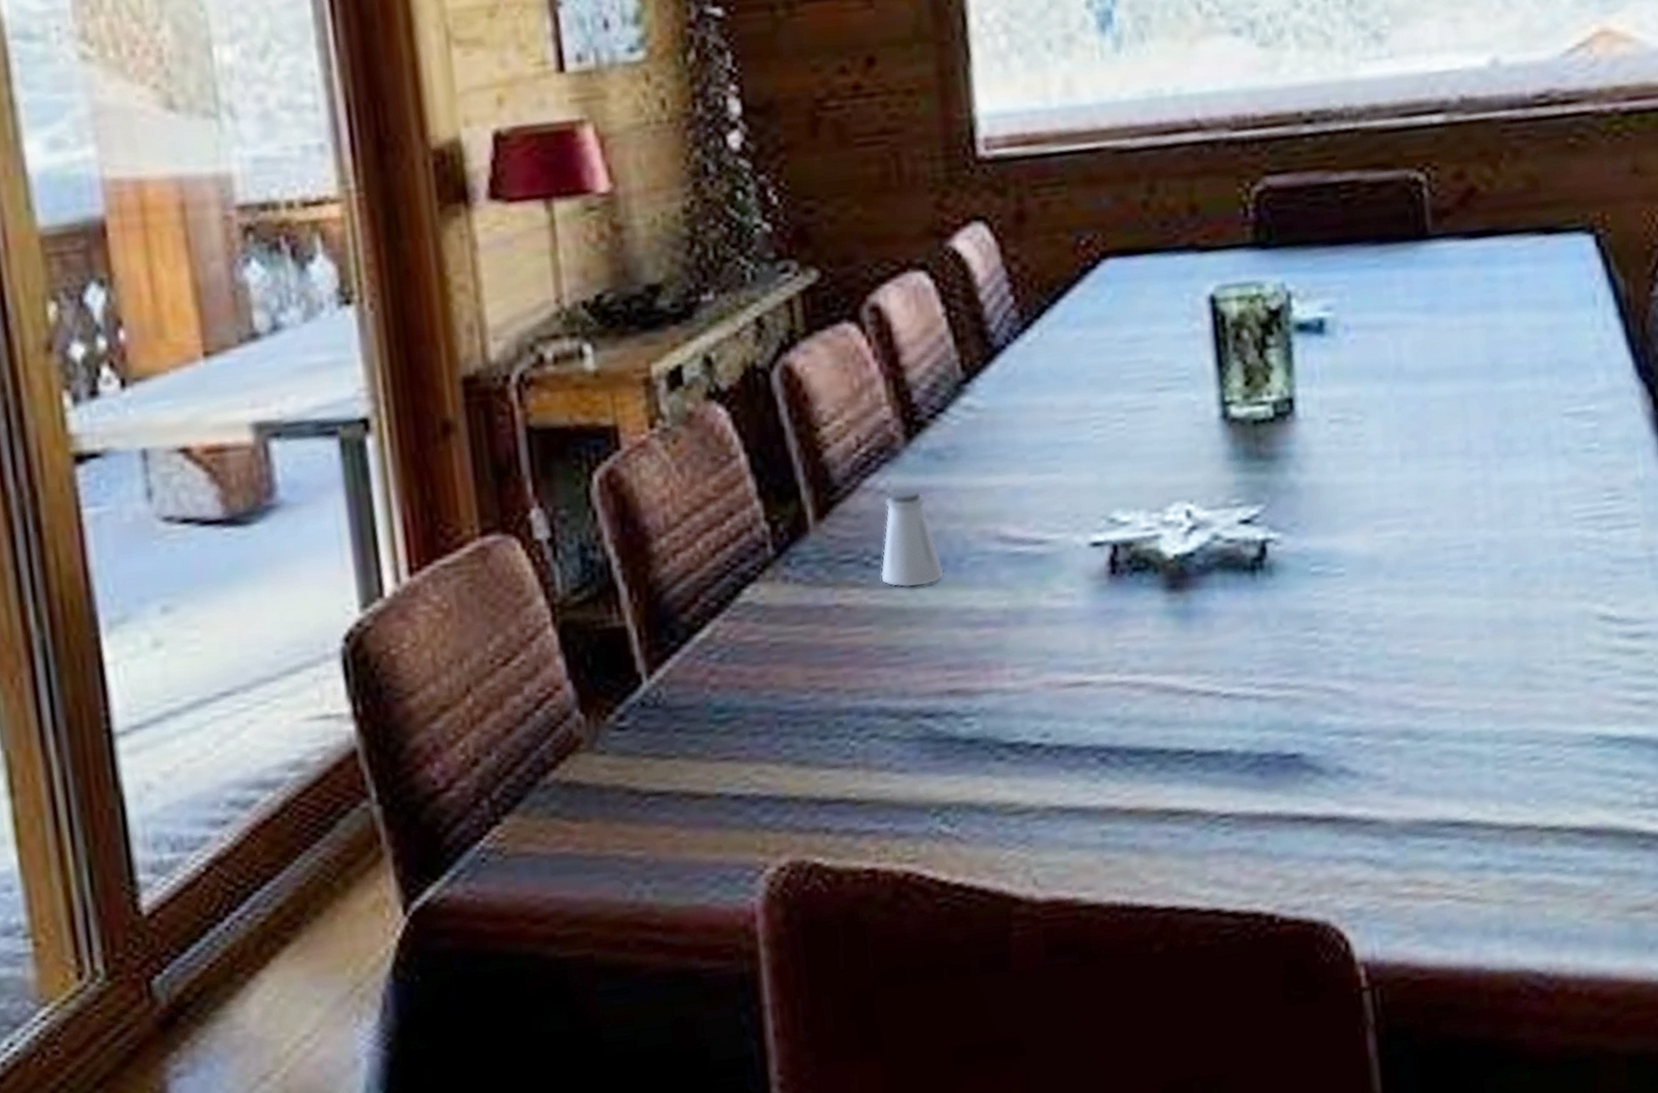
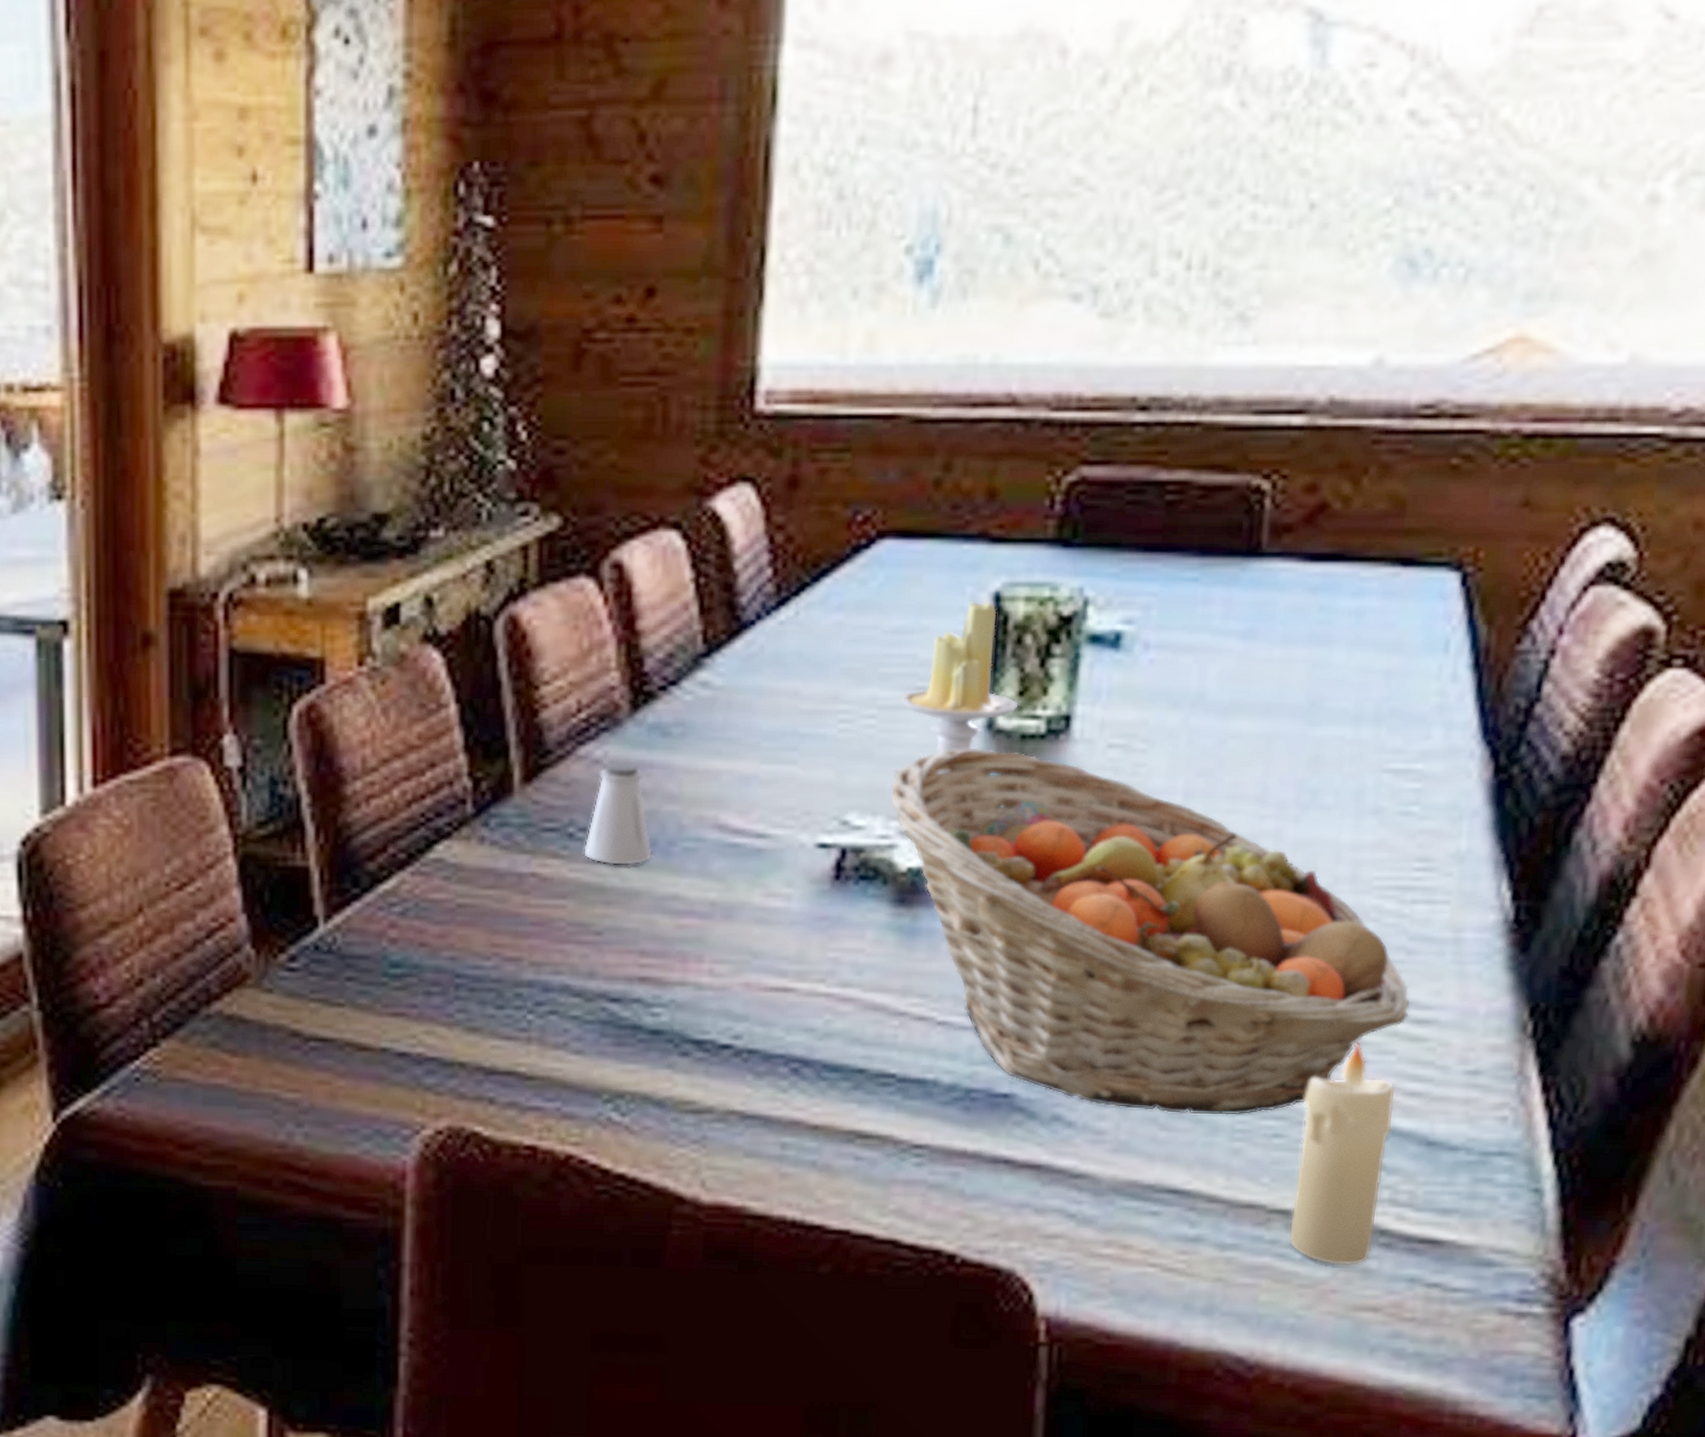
candle: none [1141,304,1247,492] -> present [897,600,1019,802]
fruit basket: none [1147,436,1625,753] -> present [890,748,1410,1115]
candle: none [1551,660,1634,873] -> present [1288,1041,1396,1266]

